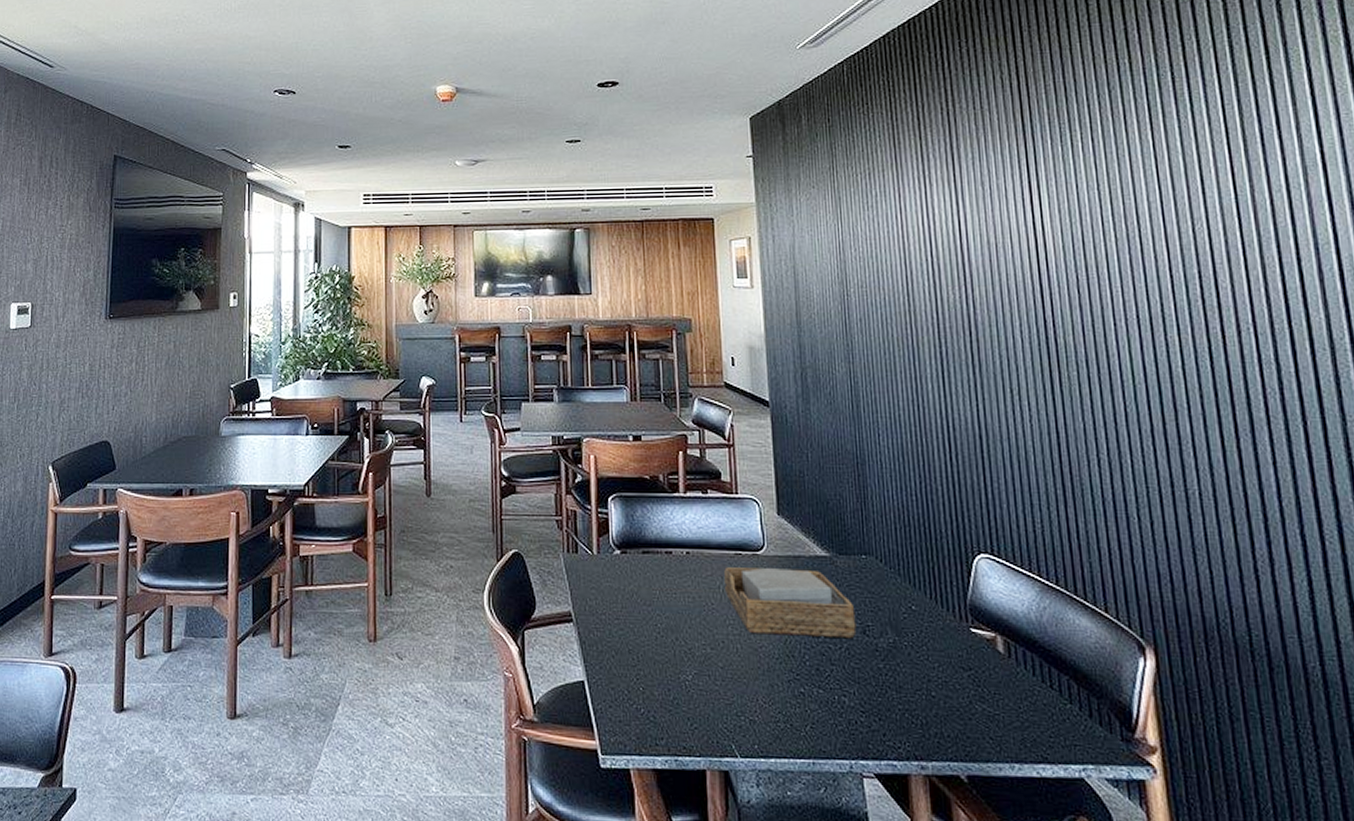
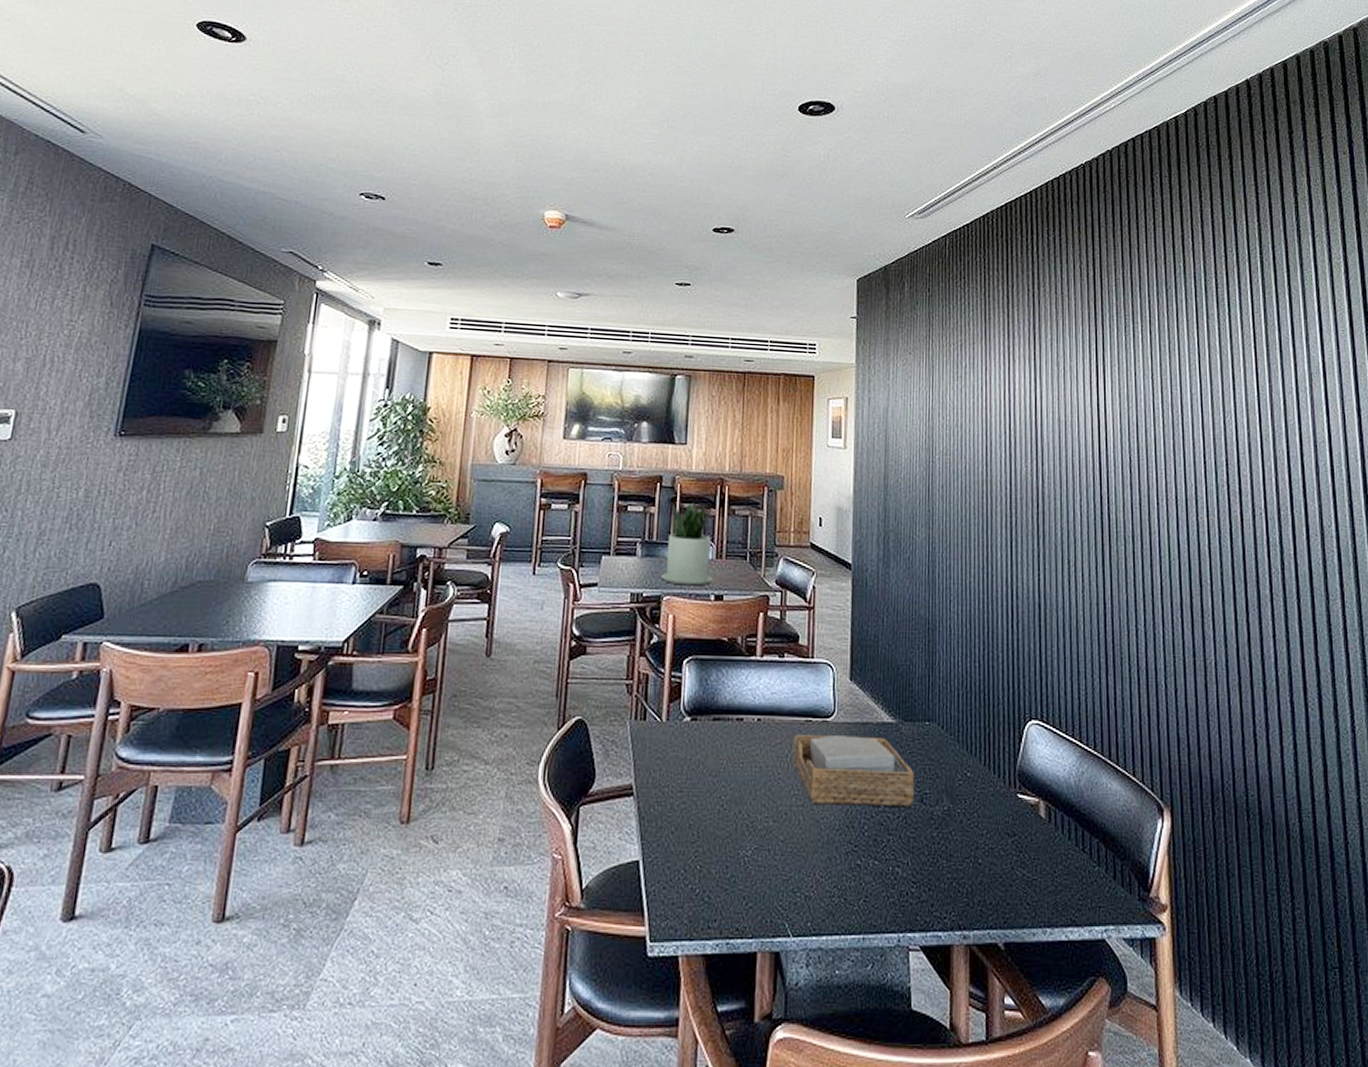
planter: none [580,349,630,428] -> present [661,502,713,586]

